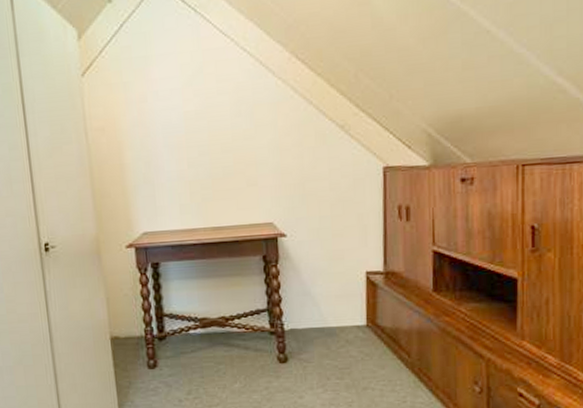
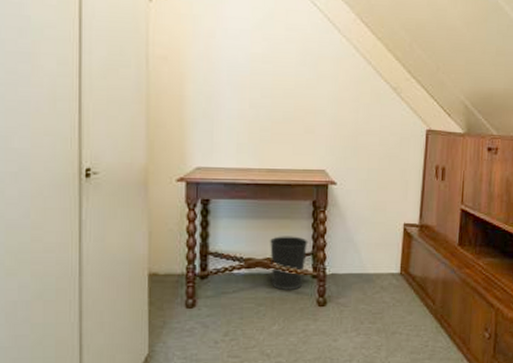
wastebasket: none [223,293,263,348] -> present [270,236,308,290]

